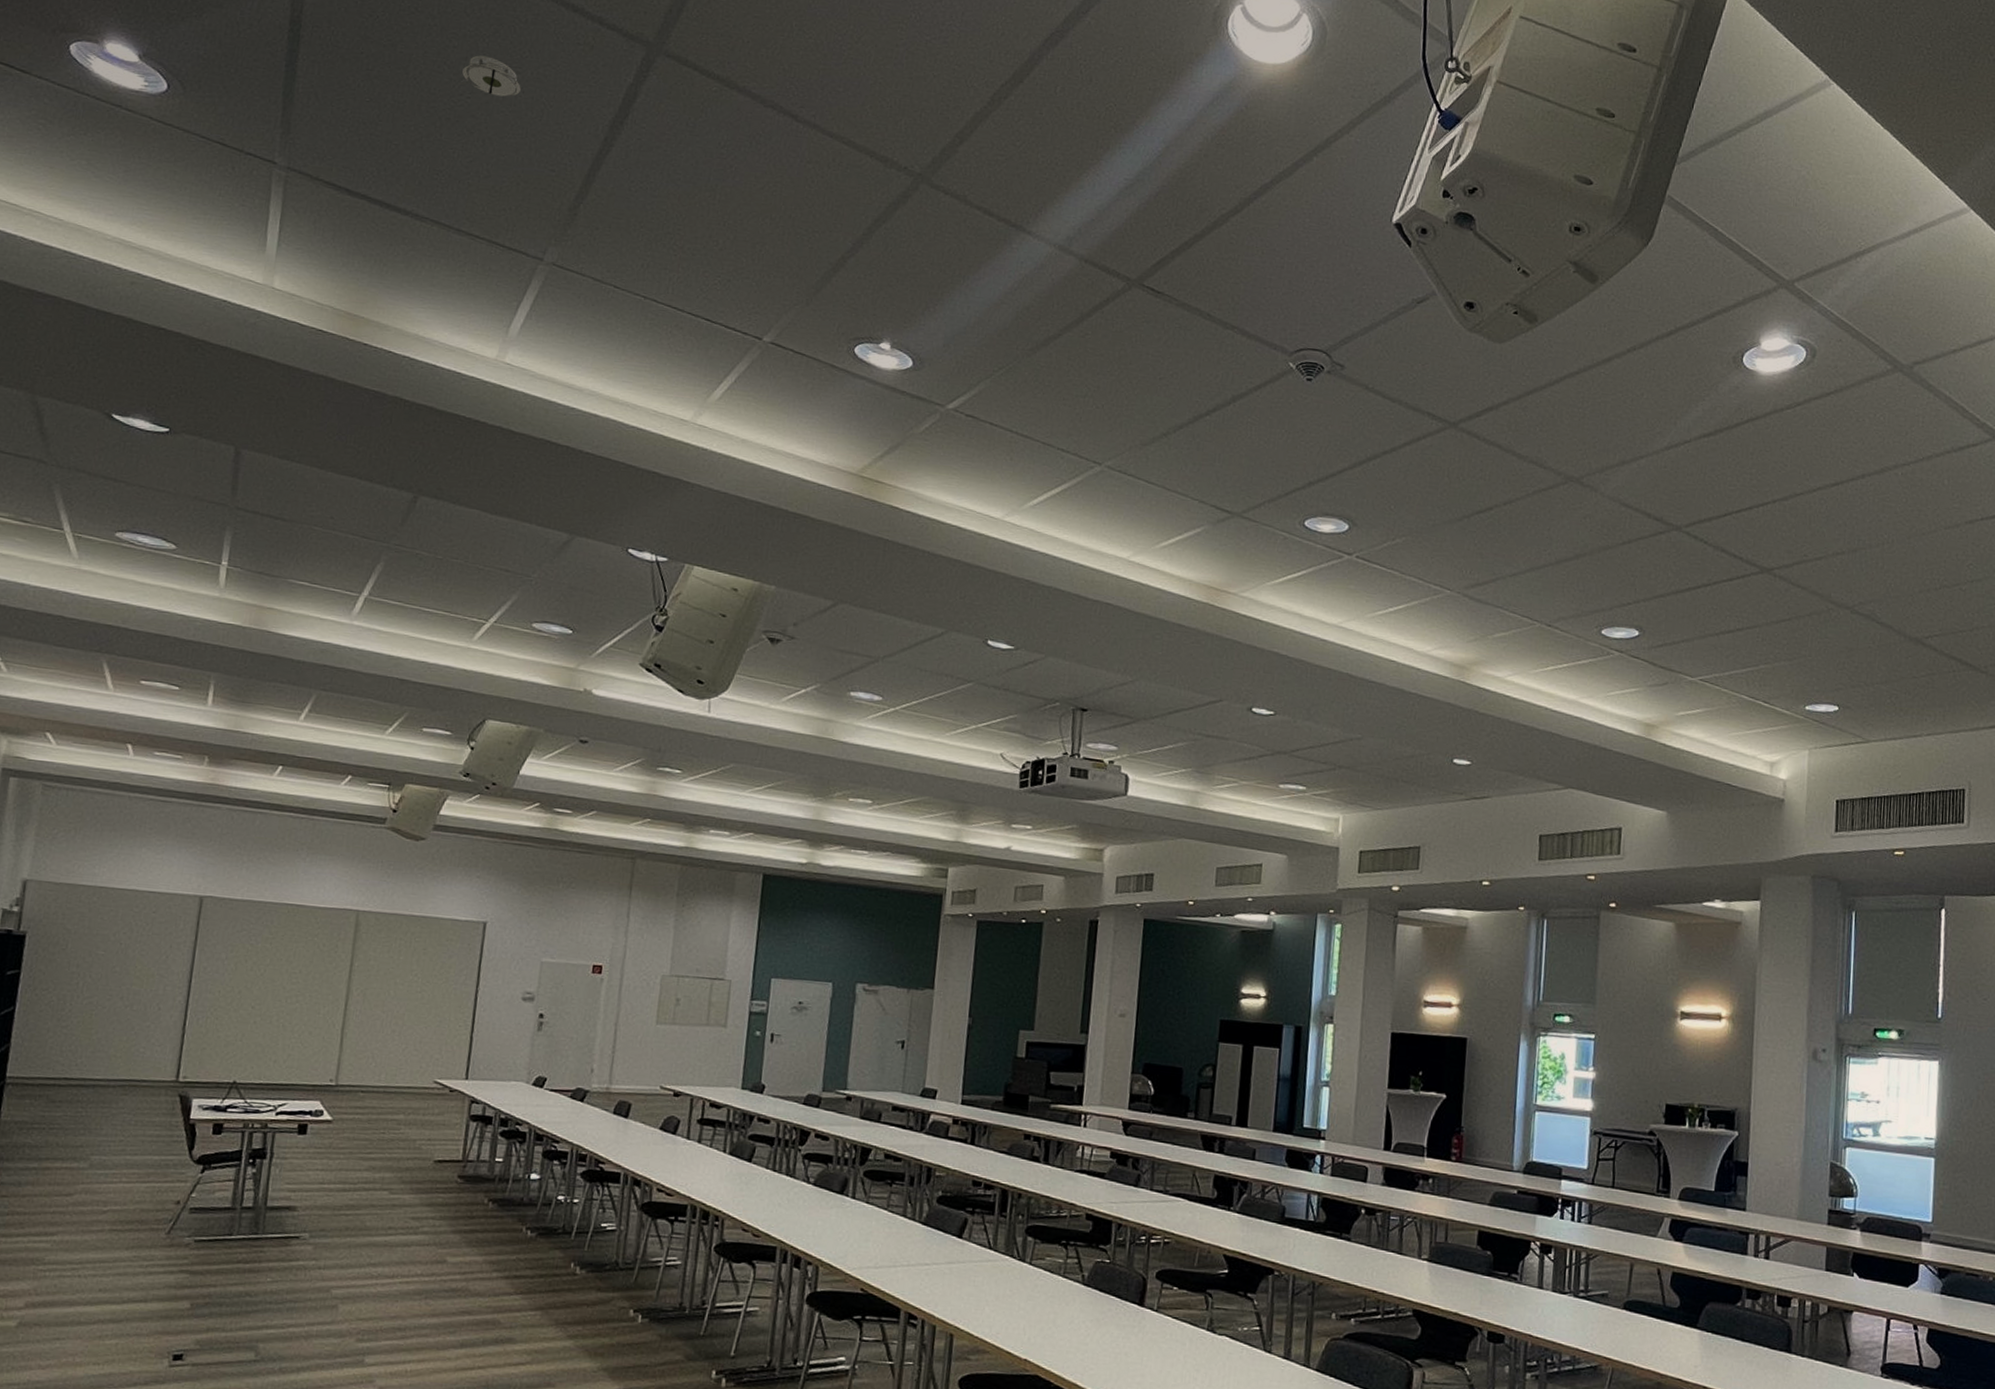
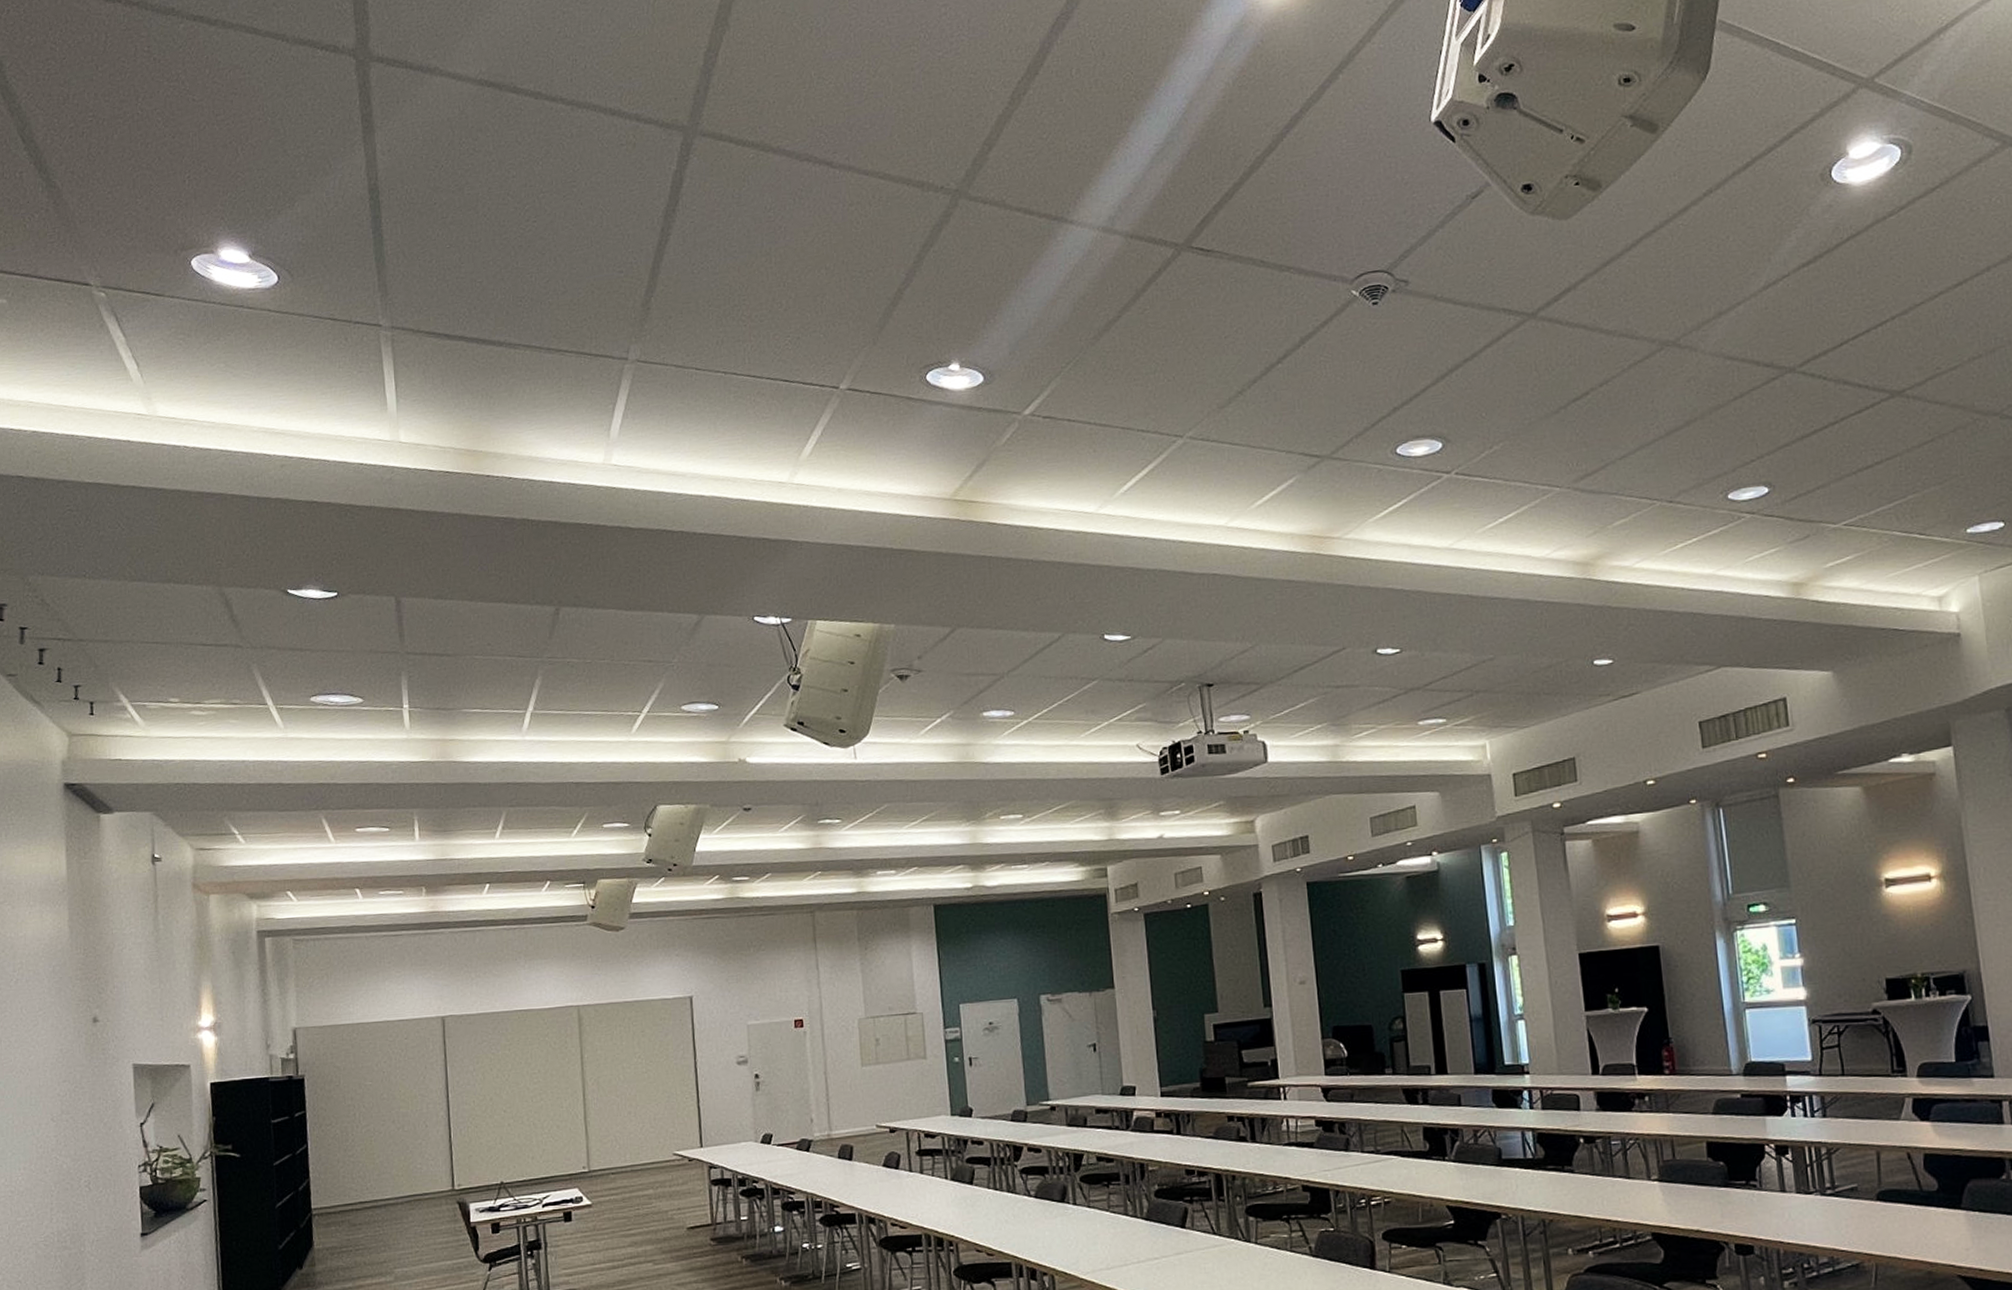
smoke detector: present [458,55,521,97] -> none [523,178,579,214]

